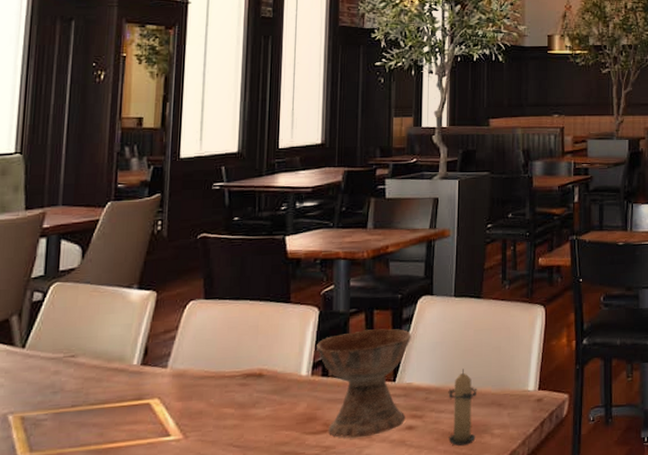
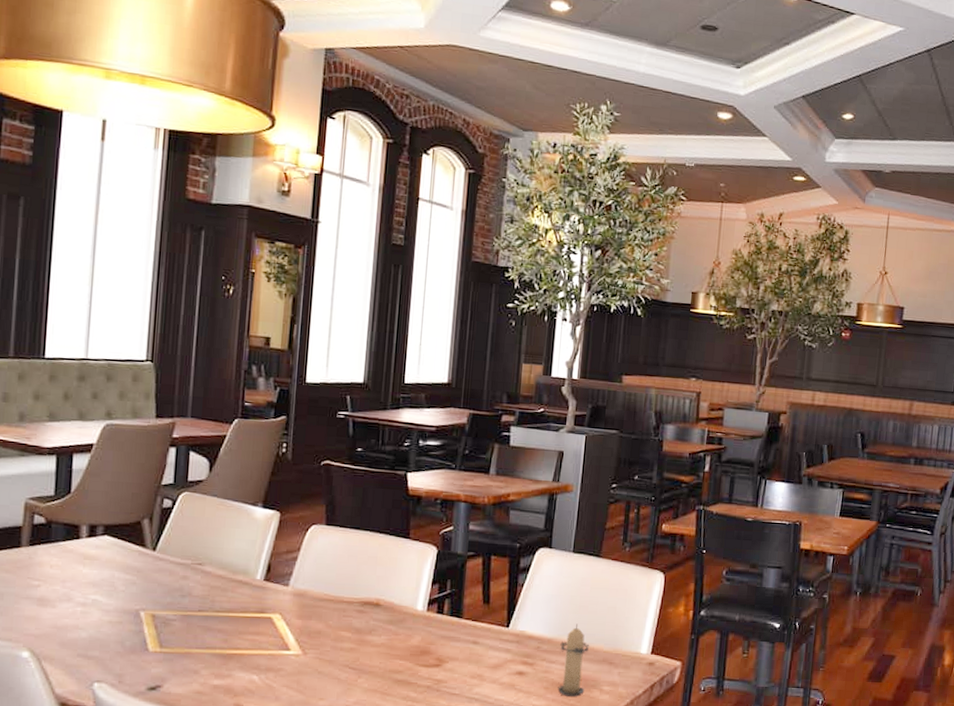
ceramic bowl: present [316,328,411,439] -> none [433,574,527,677]

